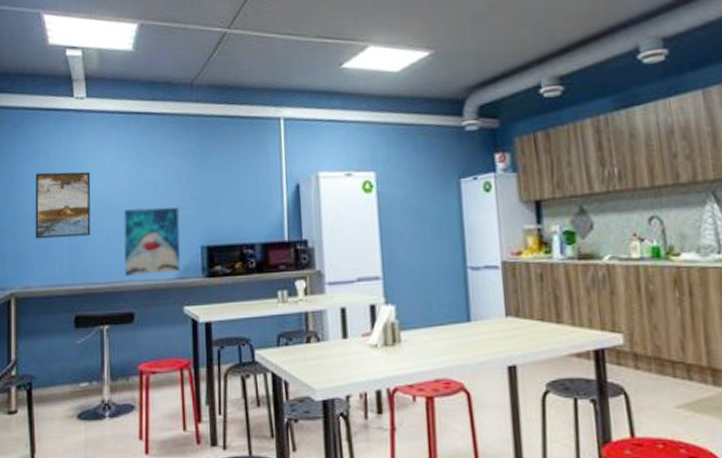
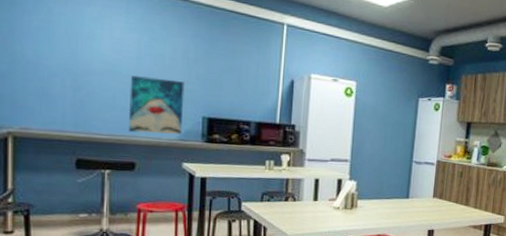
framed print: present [35,171,91,239] -> none [36,26,98,93]

